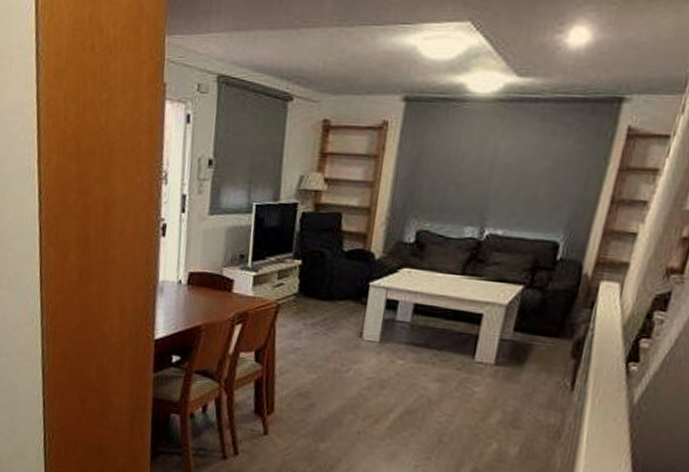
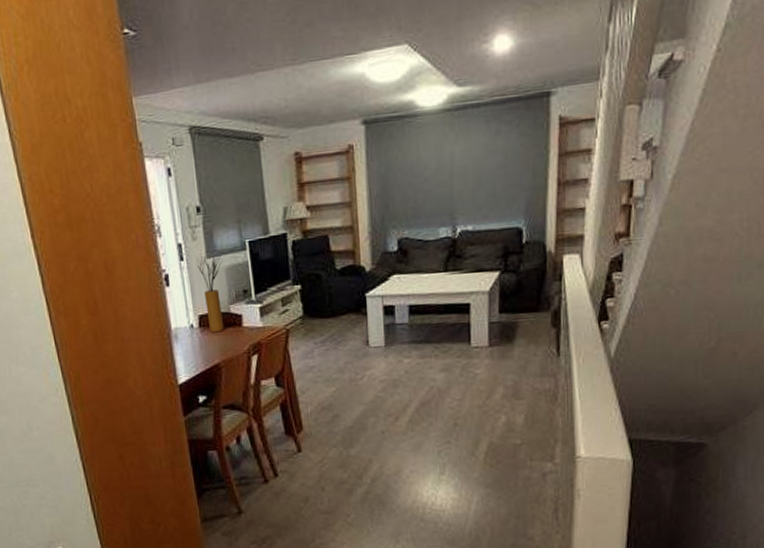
vase: none [197,211,225,294] -> present [198,255,225,333]

